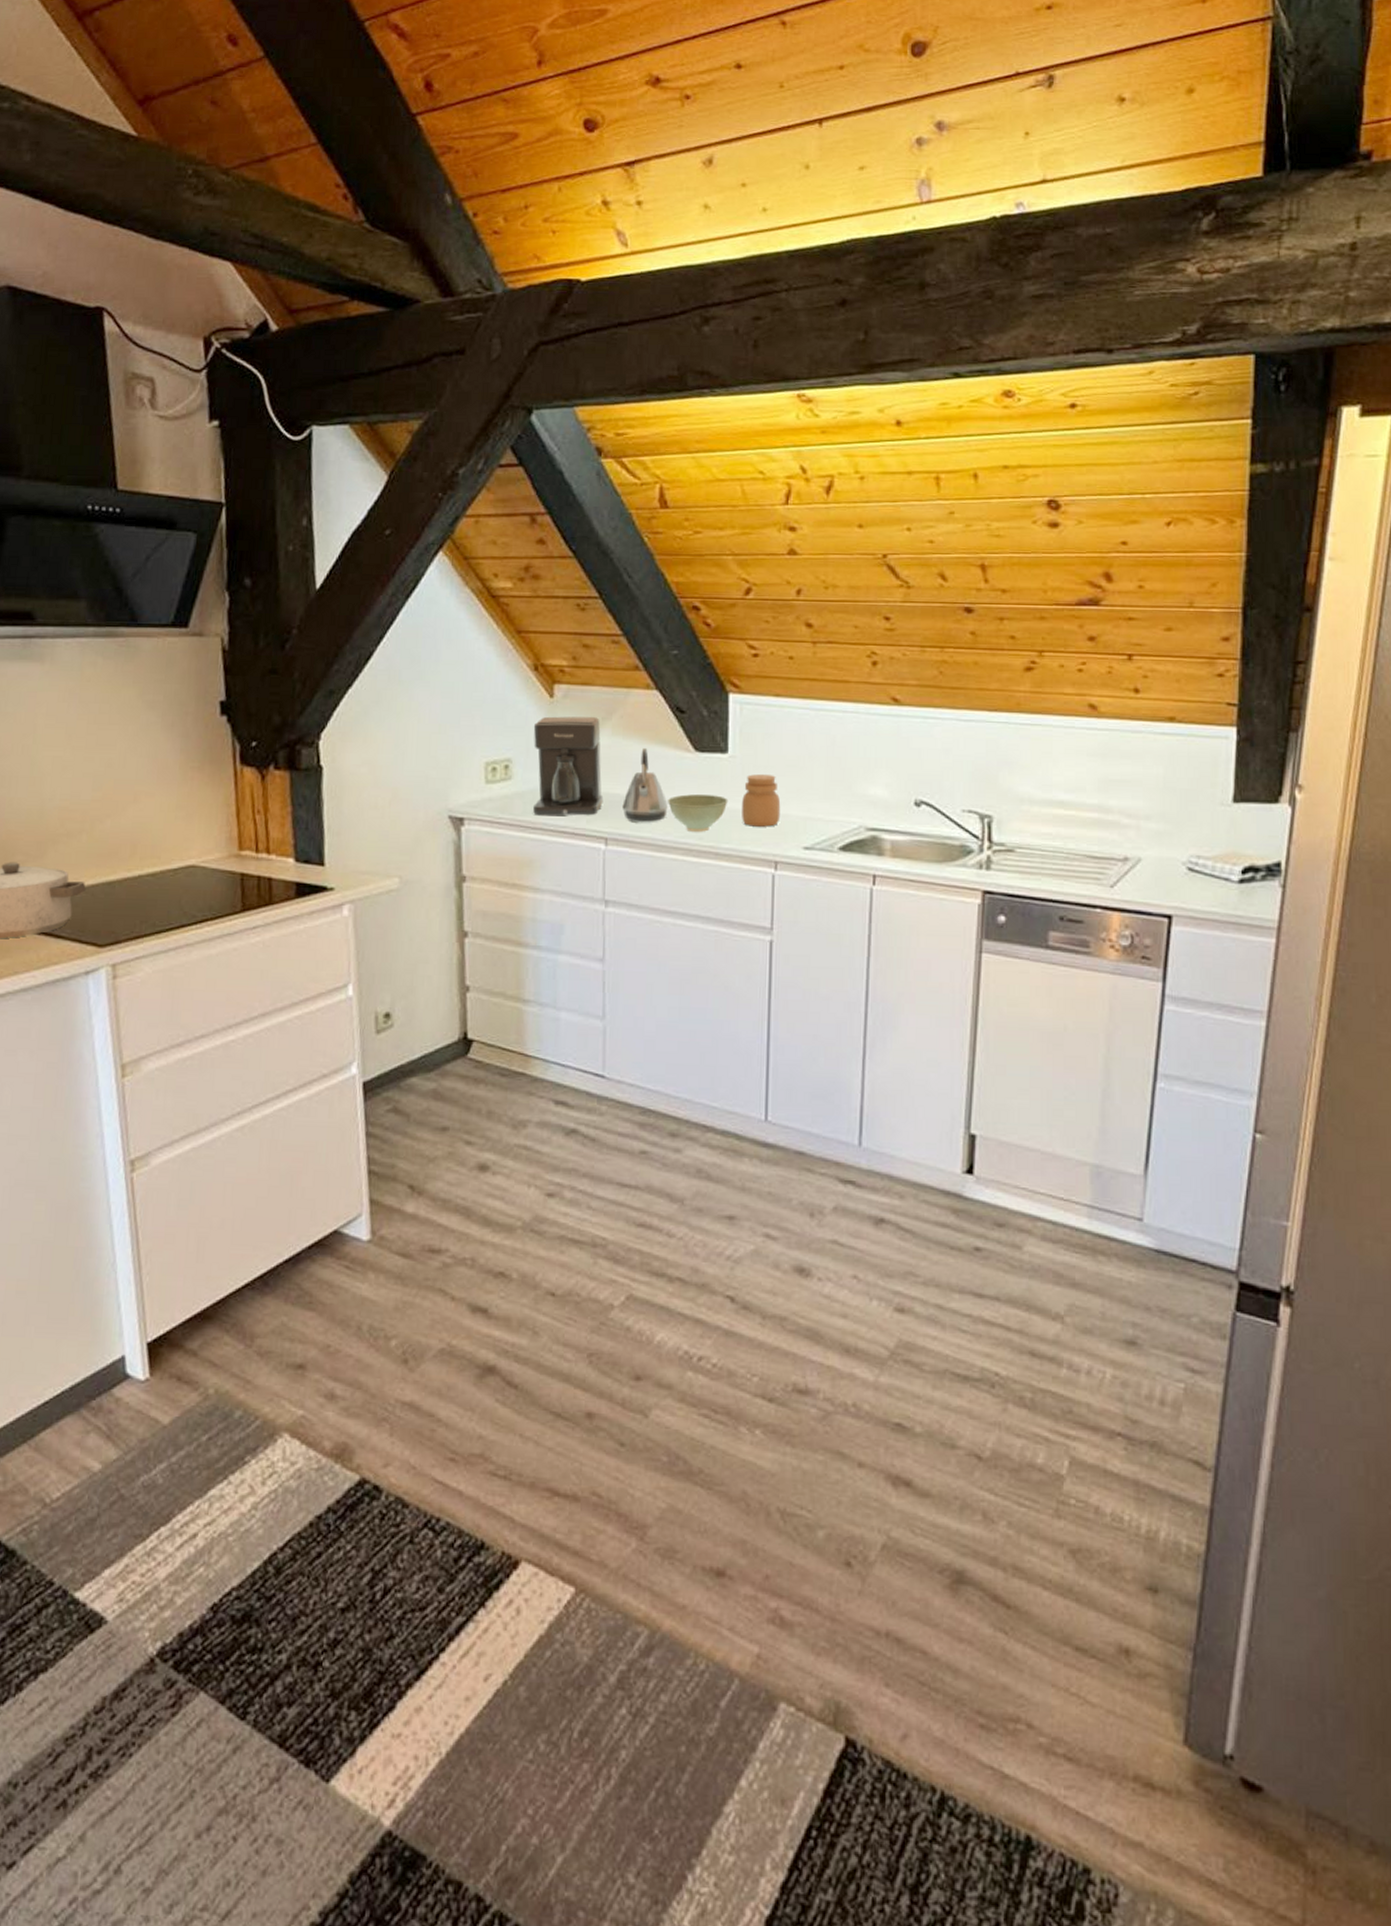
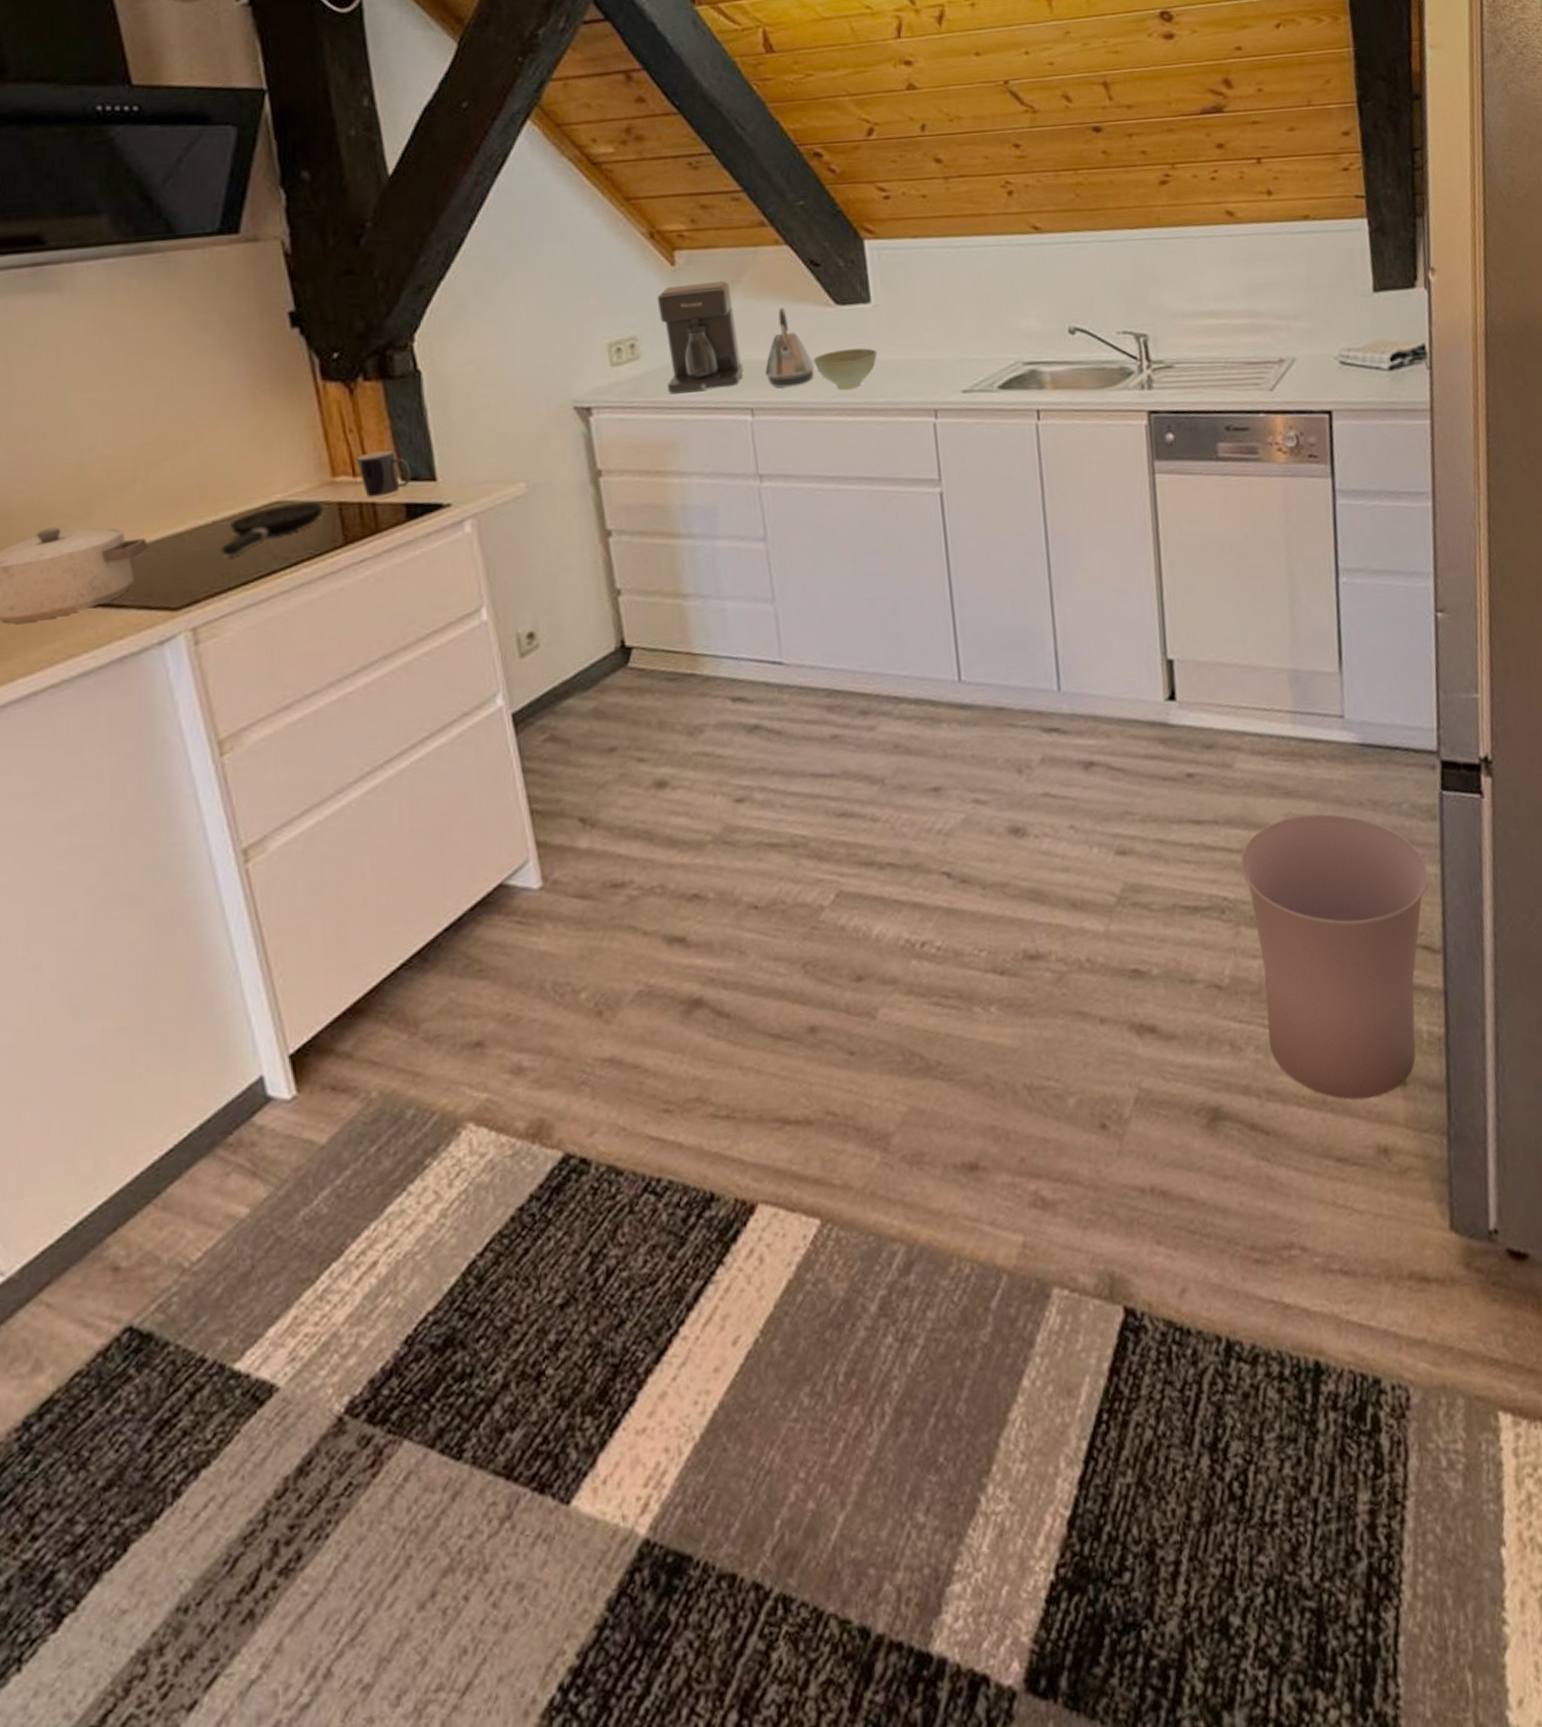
frying pan: none [143,869,230,907] -> present [221,501,325,557]
mug: none [259,832,304,876] -> present [355,449,411,500]
jar: present [742,773,781,827] -> none [892,319,934,376]
waste bin: none [1017,1308,1211,1597] -> present [1240,814,1429,1100]

